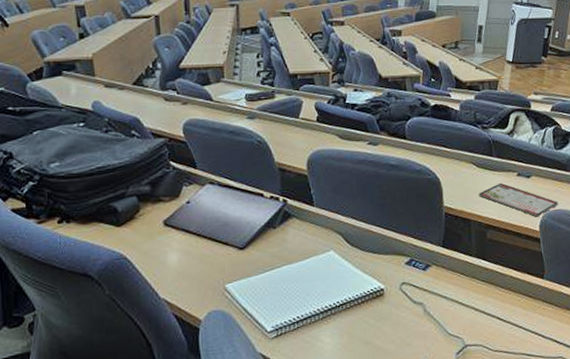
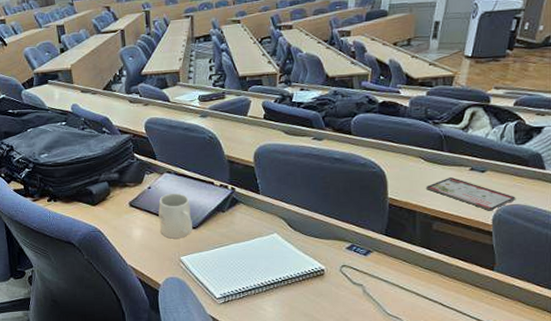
mug: none [199,207,239,263] -> present [158,193,192,239]

